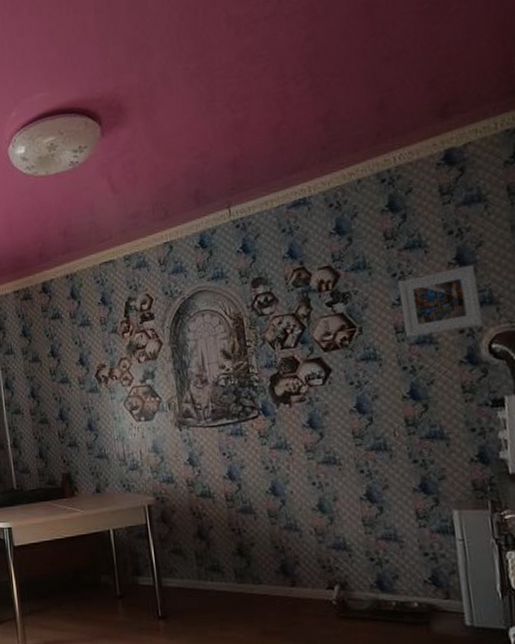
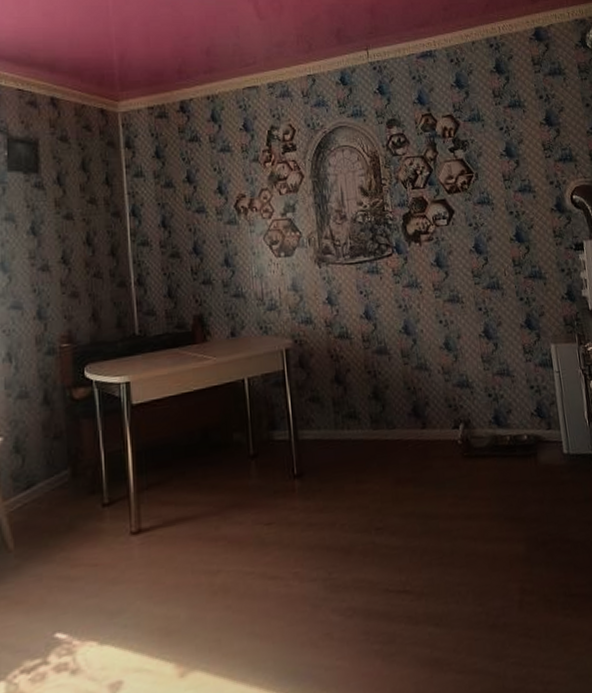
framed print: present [398,265,483,338] -> none [504,126,566,186]

